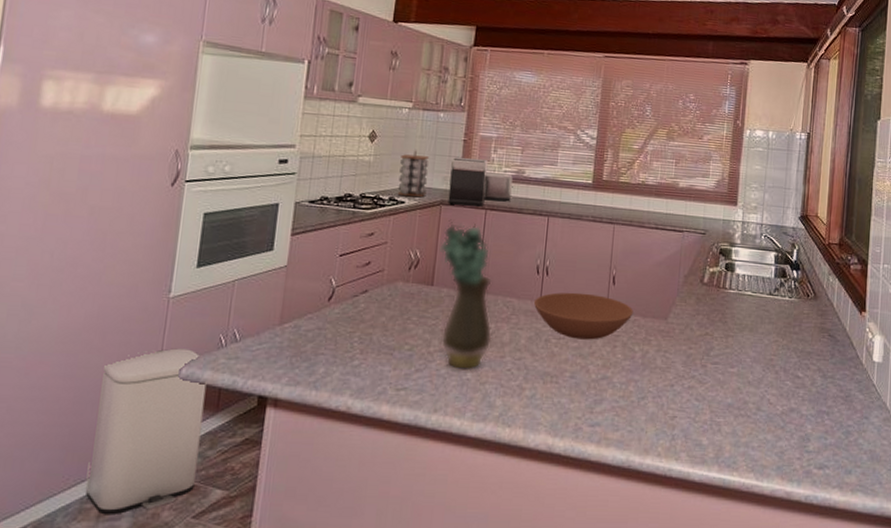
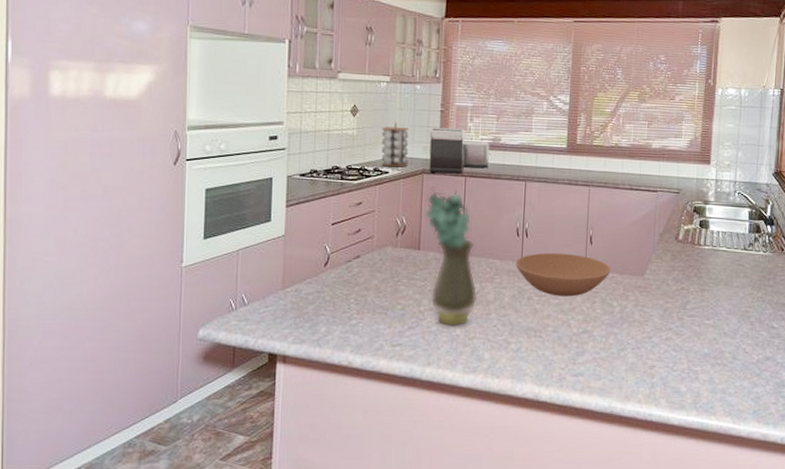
pedal bin: present [85,348,207,514] -> none [126,312,222,457]

